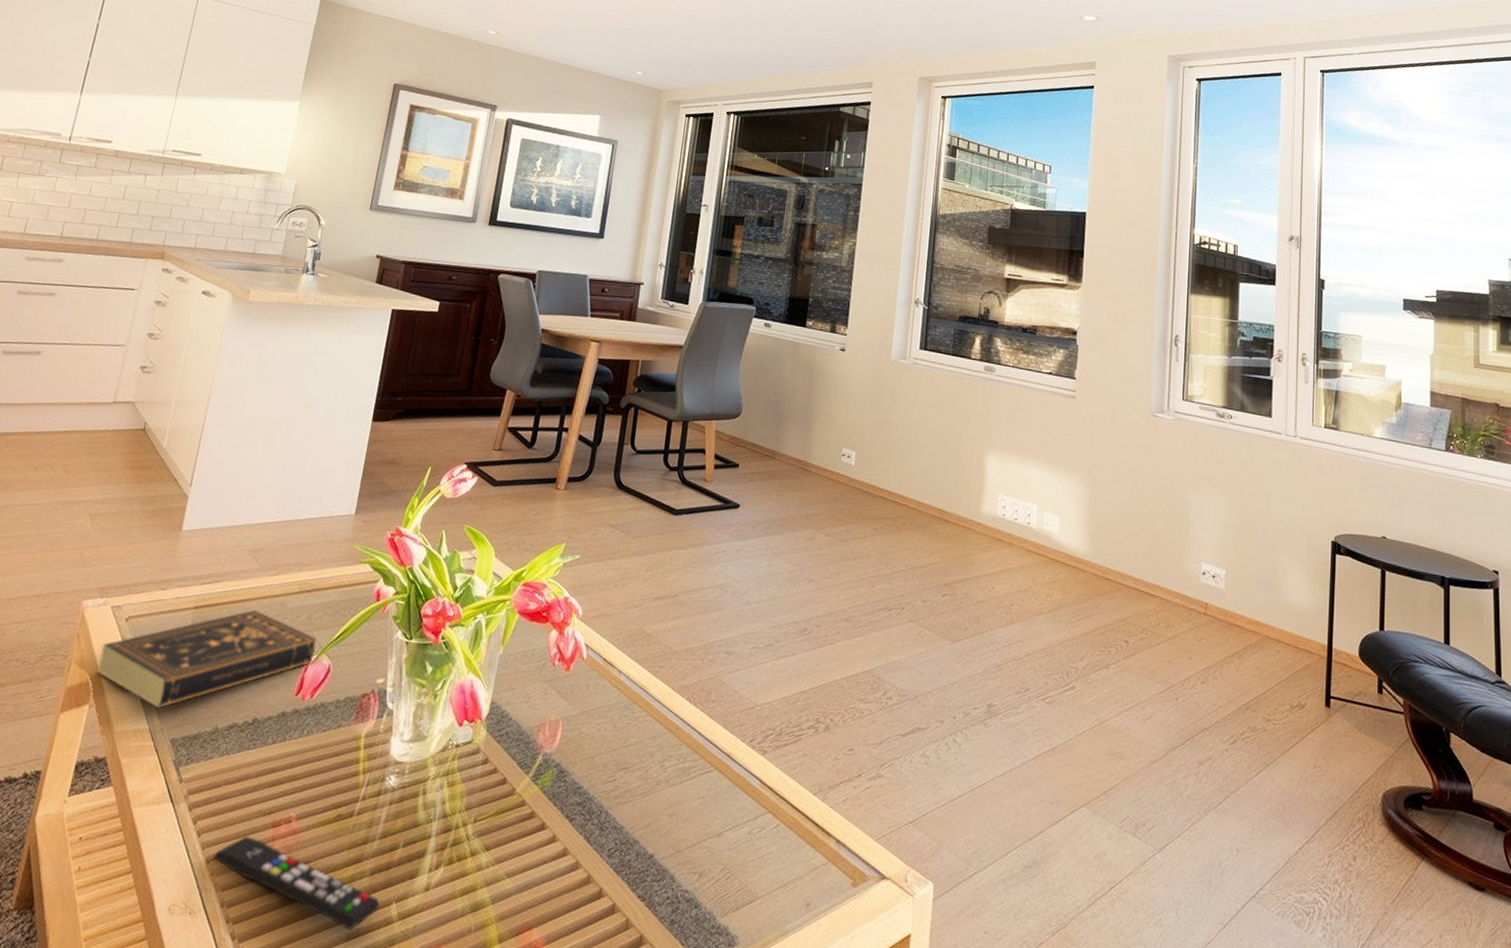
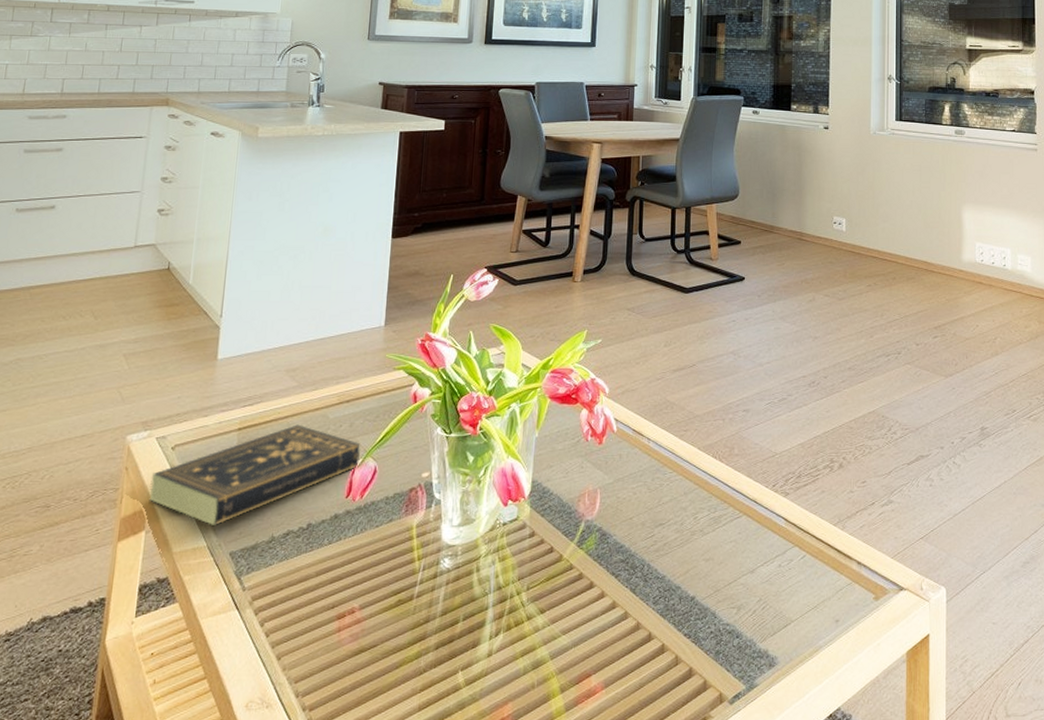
remote control: present [214,836,380,931] -> none [284,631,446,702]

